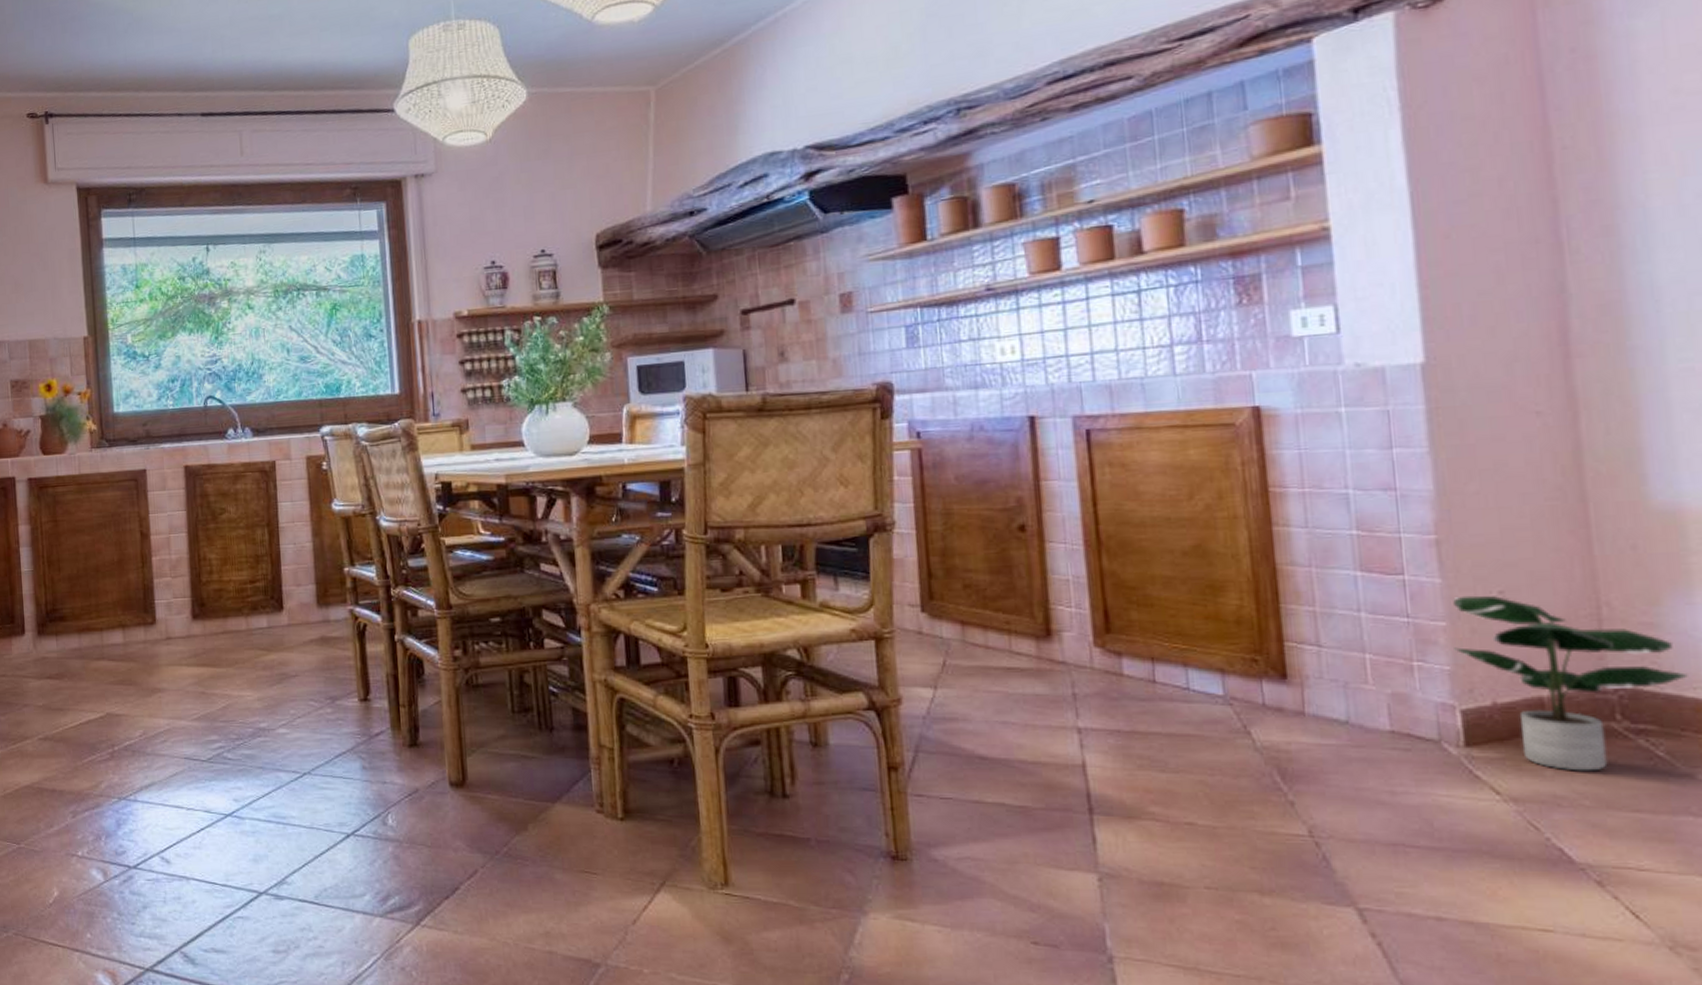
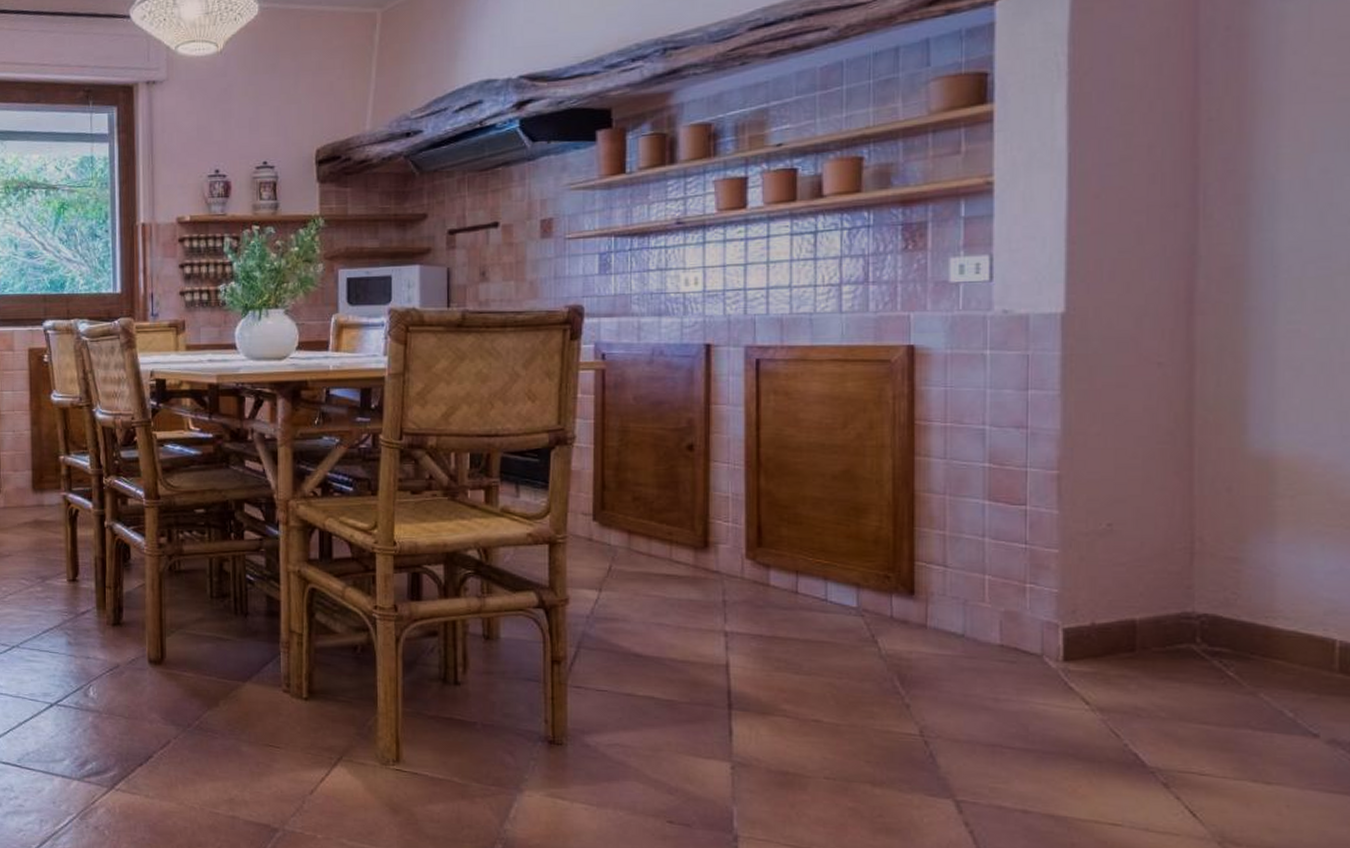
potted plant: present [1453,595,1688,771] -> none [1063,526,1262,687]

